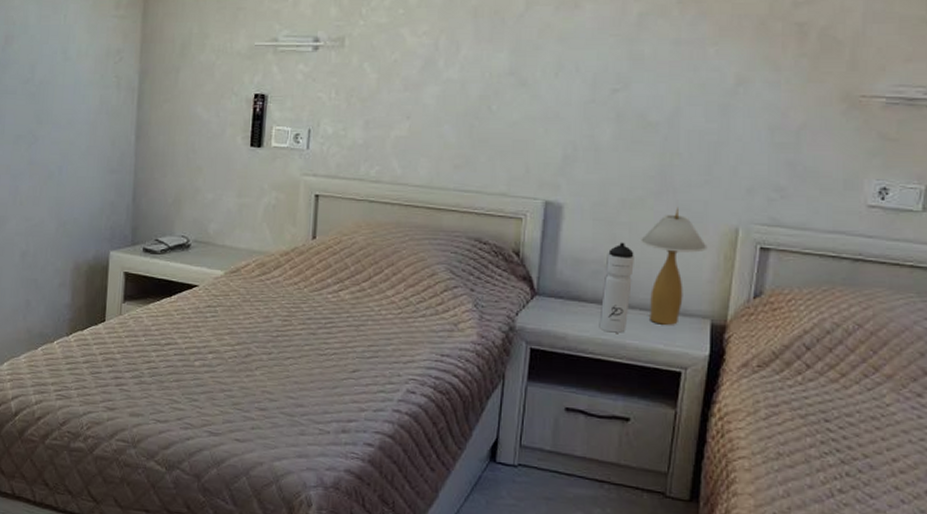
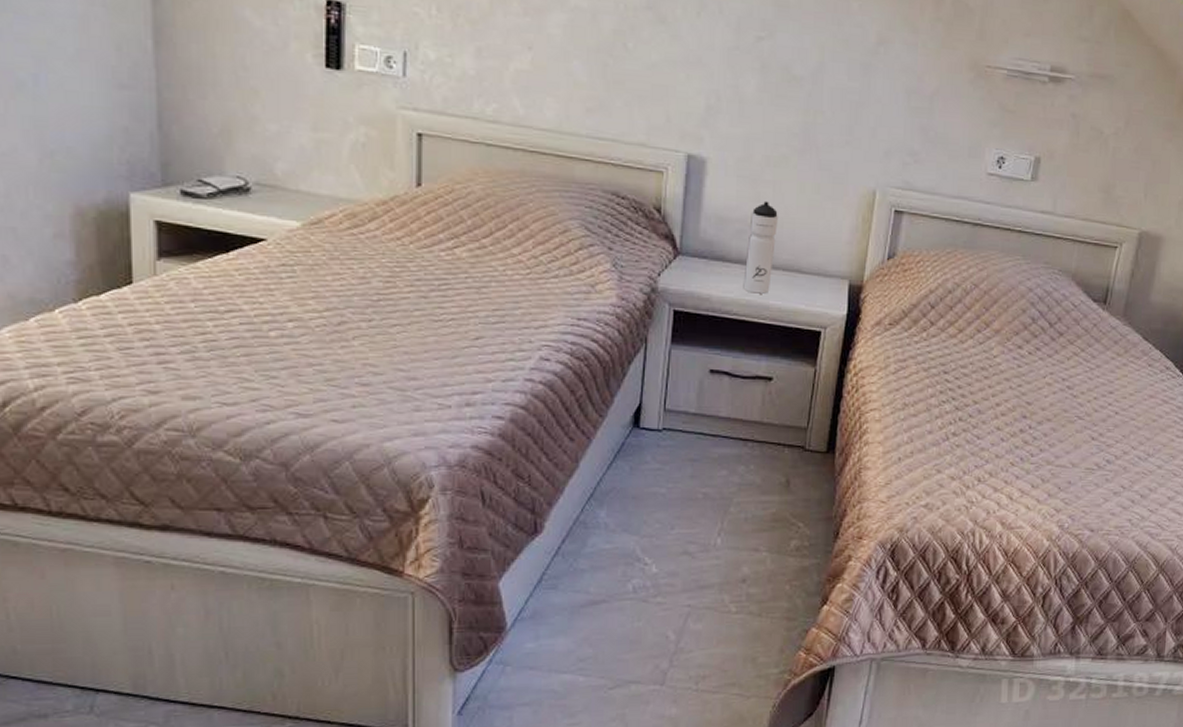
table lamp: present [639,207,708,325] -> none [783,166,848,286]

